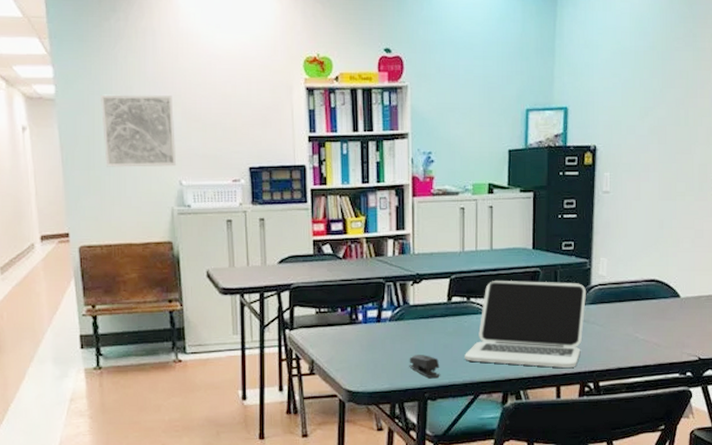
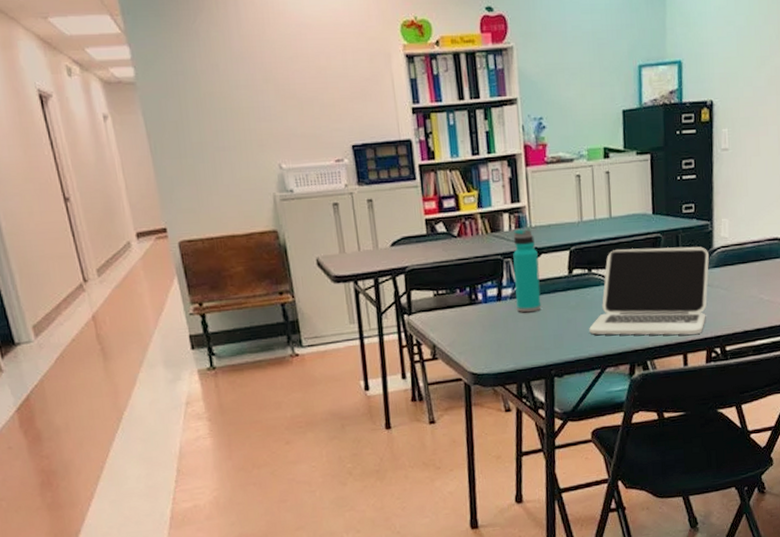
wall art: present [101,94,177,167] -> none [185,72,275,154]
water bottle: none [395,254,419,336] -> present [513,228,541,313]
stapler: present [409,355,440,378] -> none [533,331,565,354]

